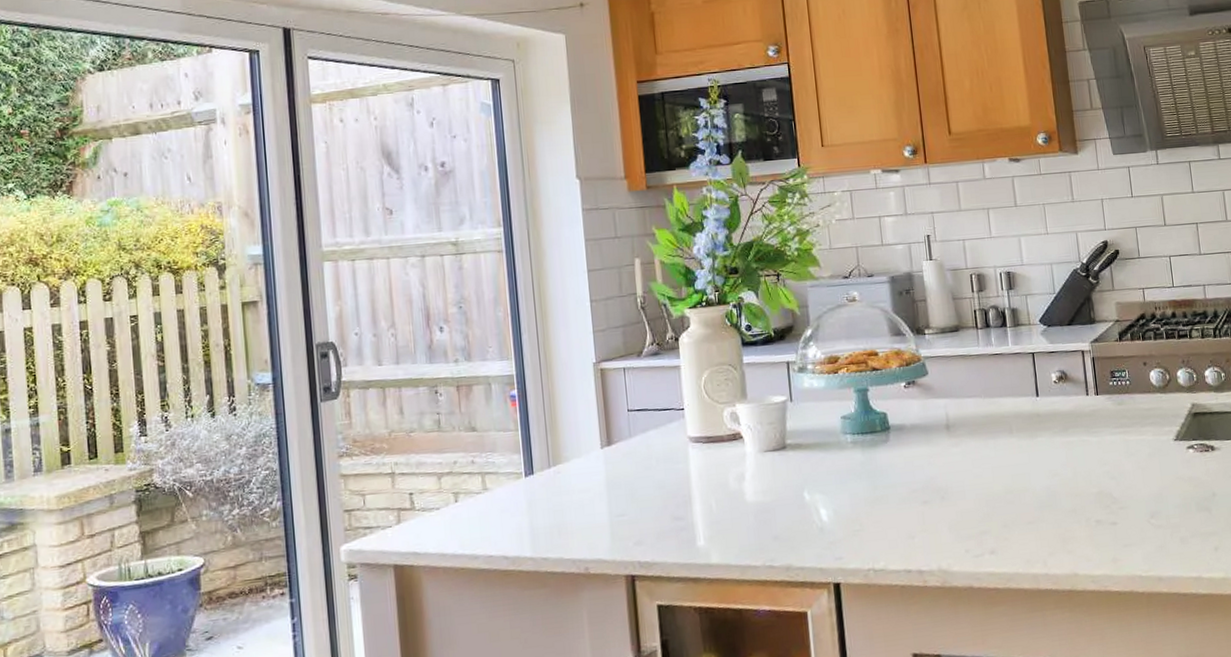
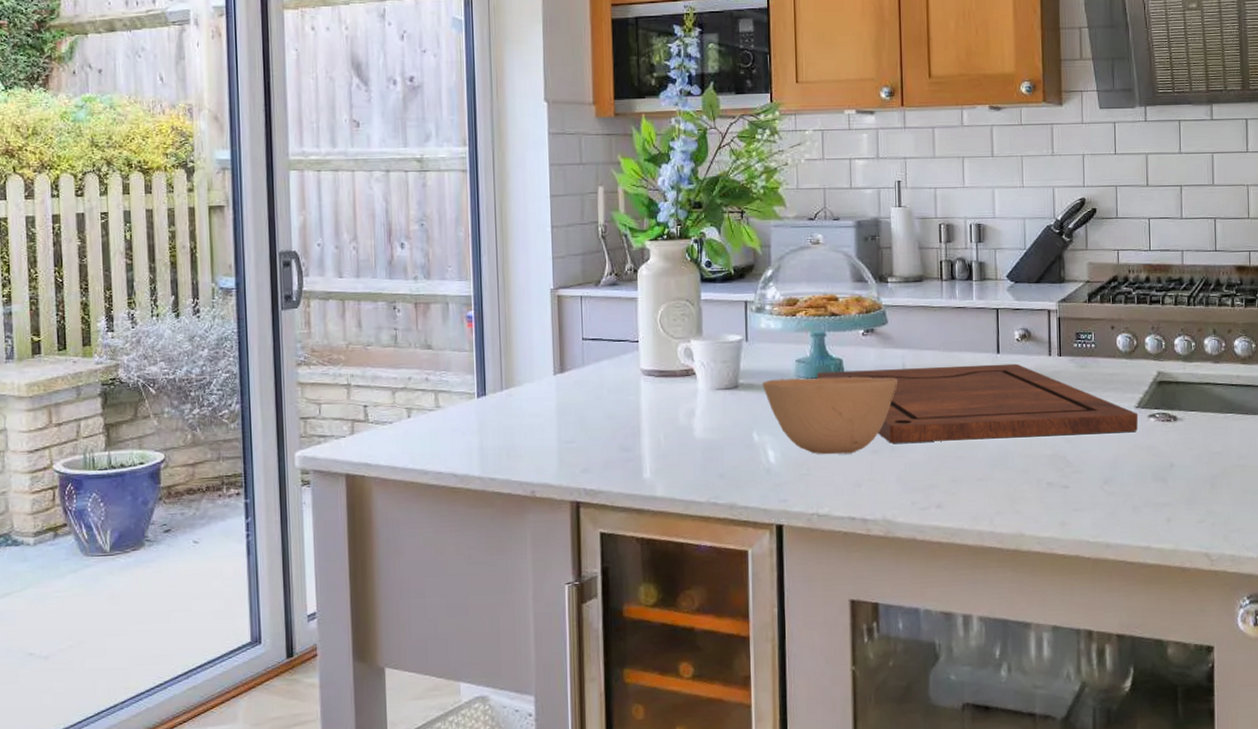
bowl: none [810,428,942,509] -> present [762,377,897,455]
cutting board: none [862,405,1178,493] -> present [817,363,1139,443]

